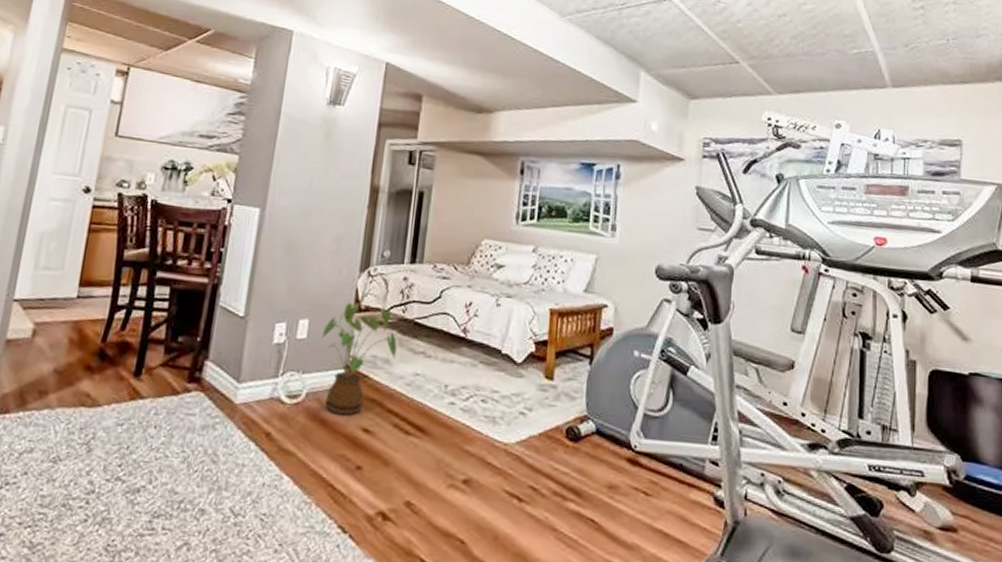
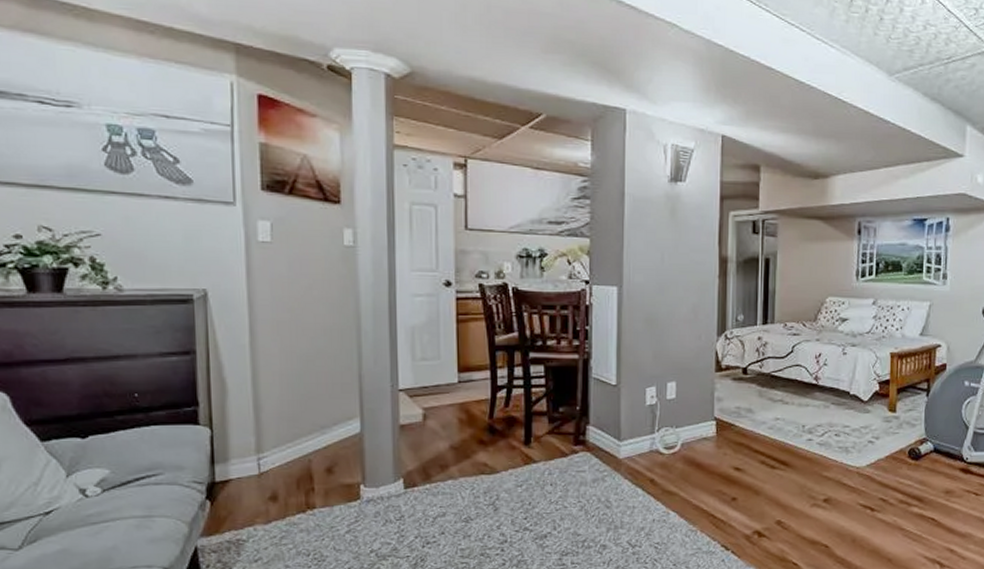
house plant: present [321,302,397,416] -> none [688,363,757,459]

